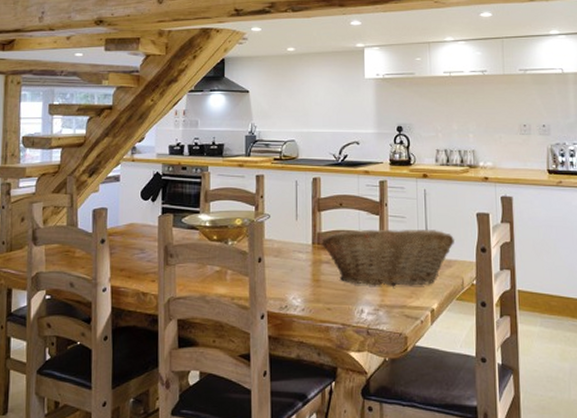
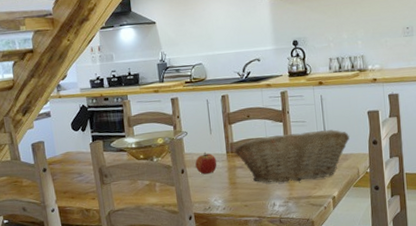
apple: none [275,240,300,266] -> present [195,152,217,175]

